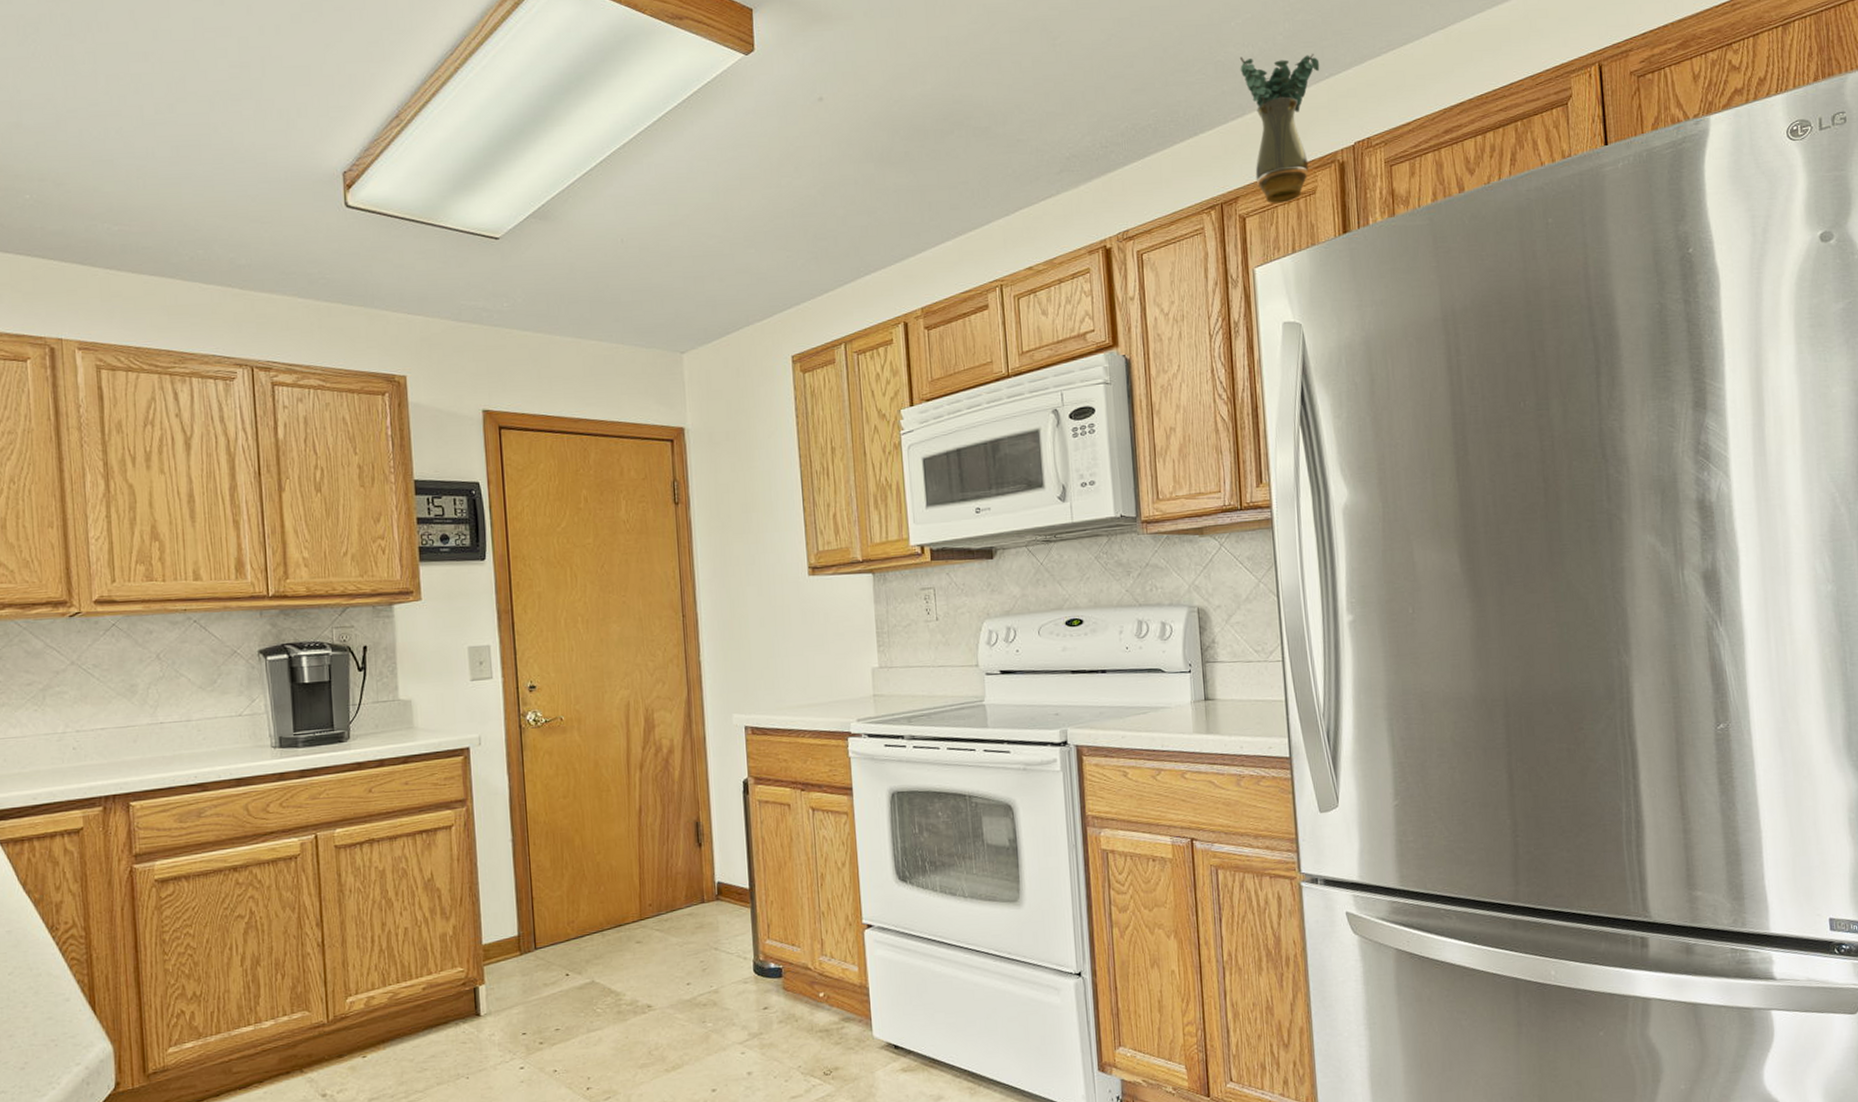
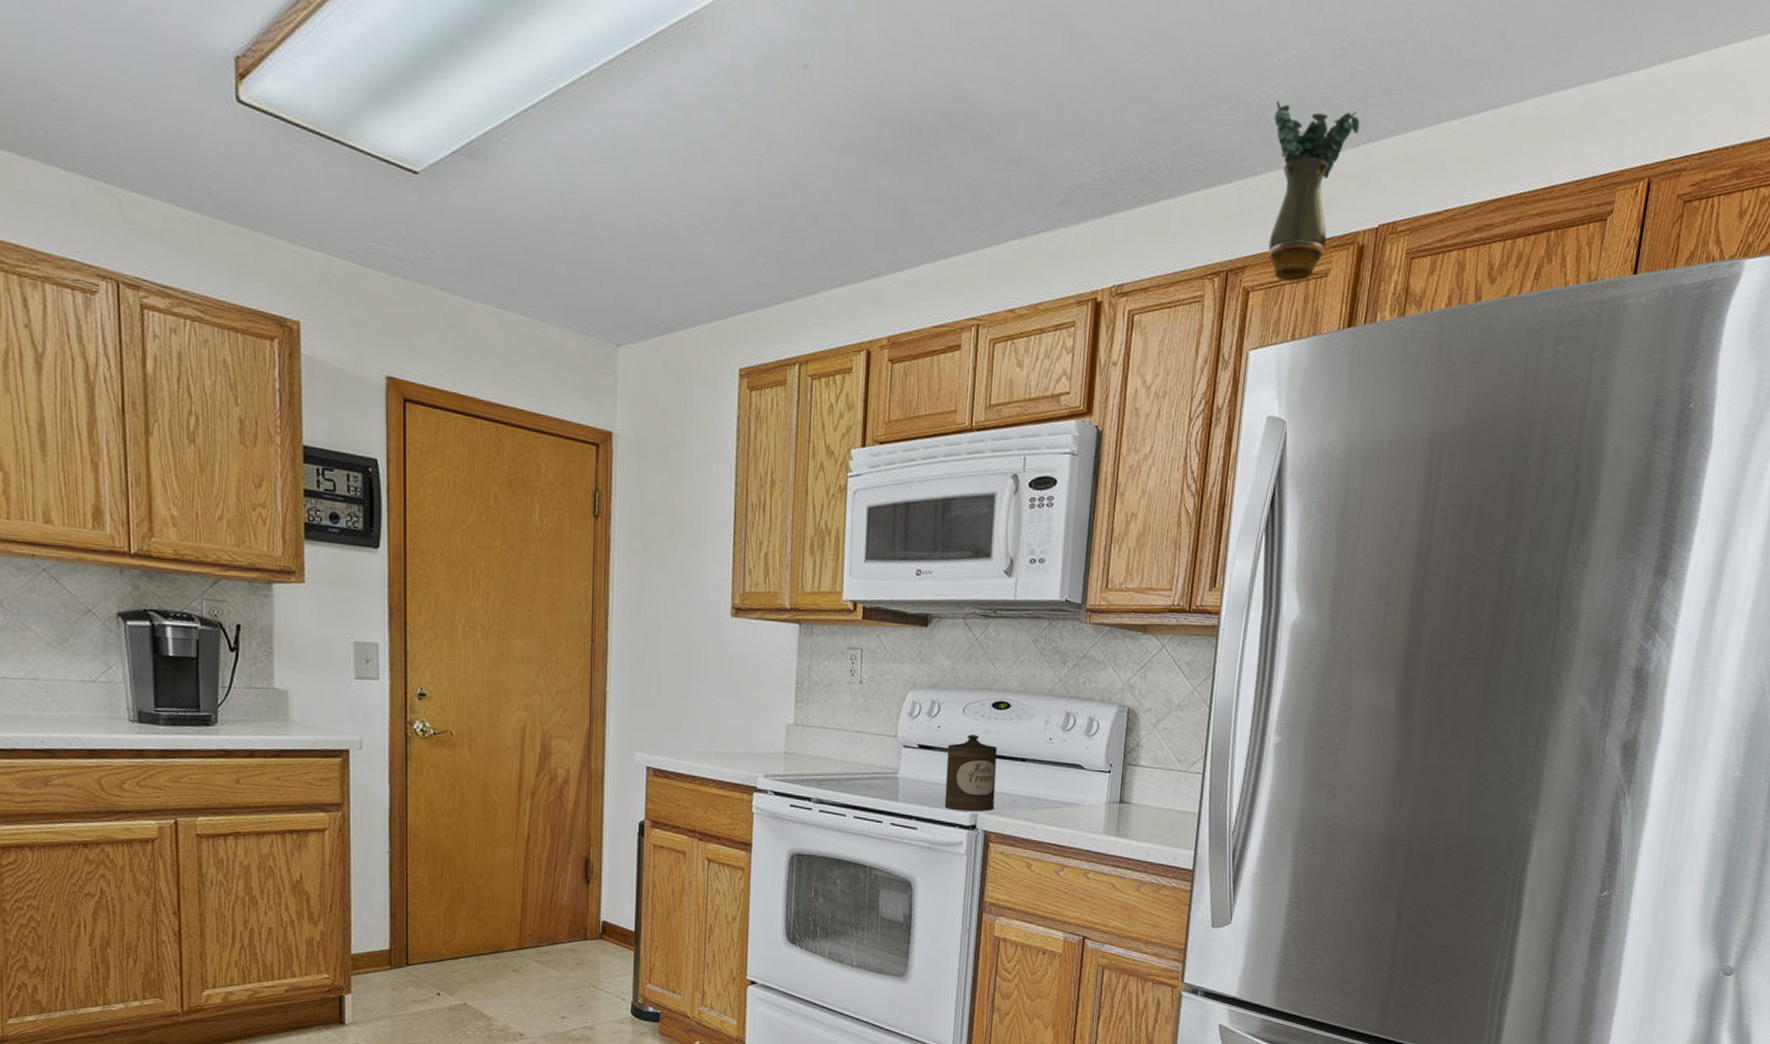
canister: none [1028,653,1082,730] -> present [944,734,997,812]

